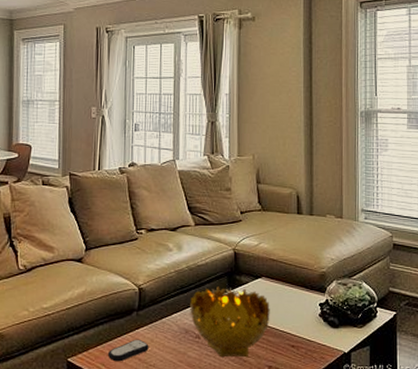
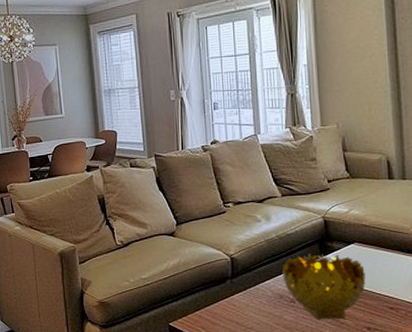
remote control: present [107,339,149,362] -> none [206,304,245,325]

